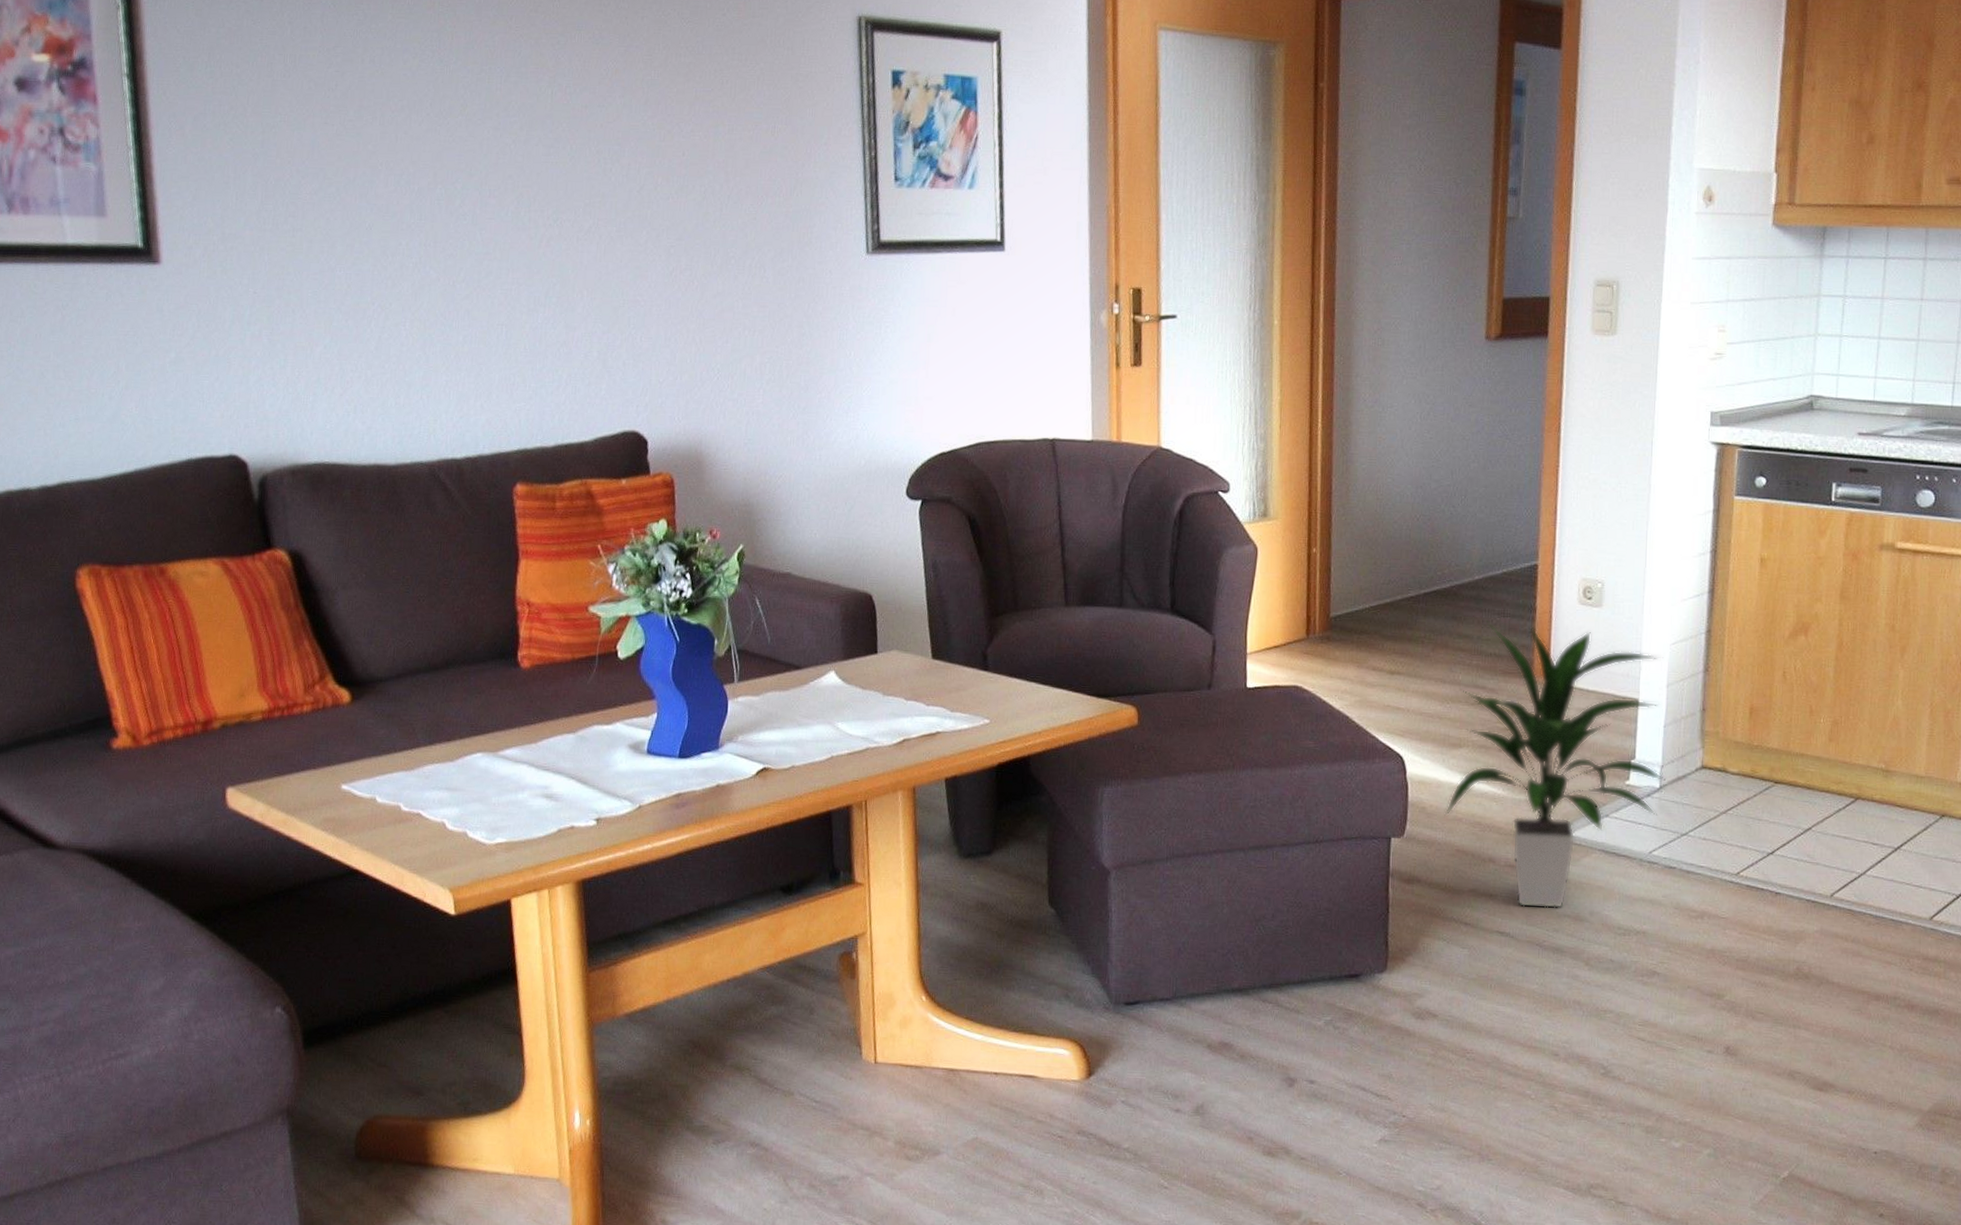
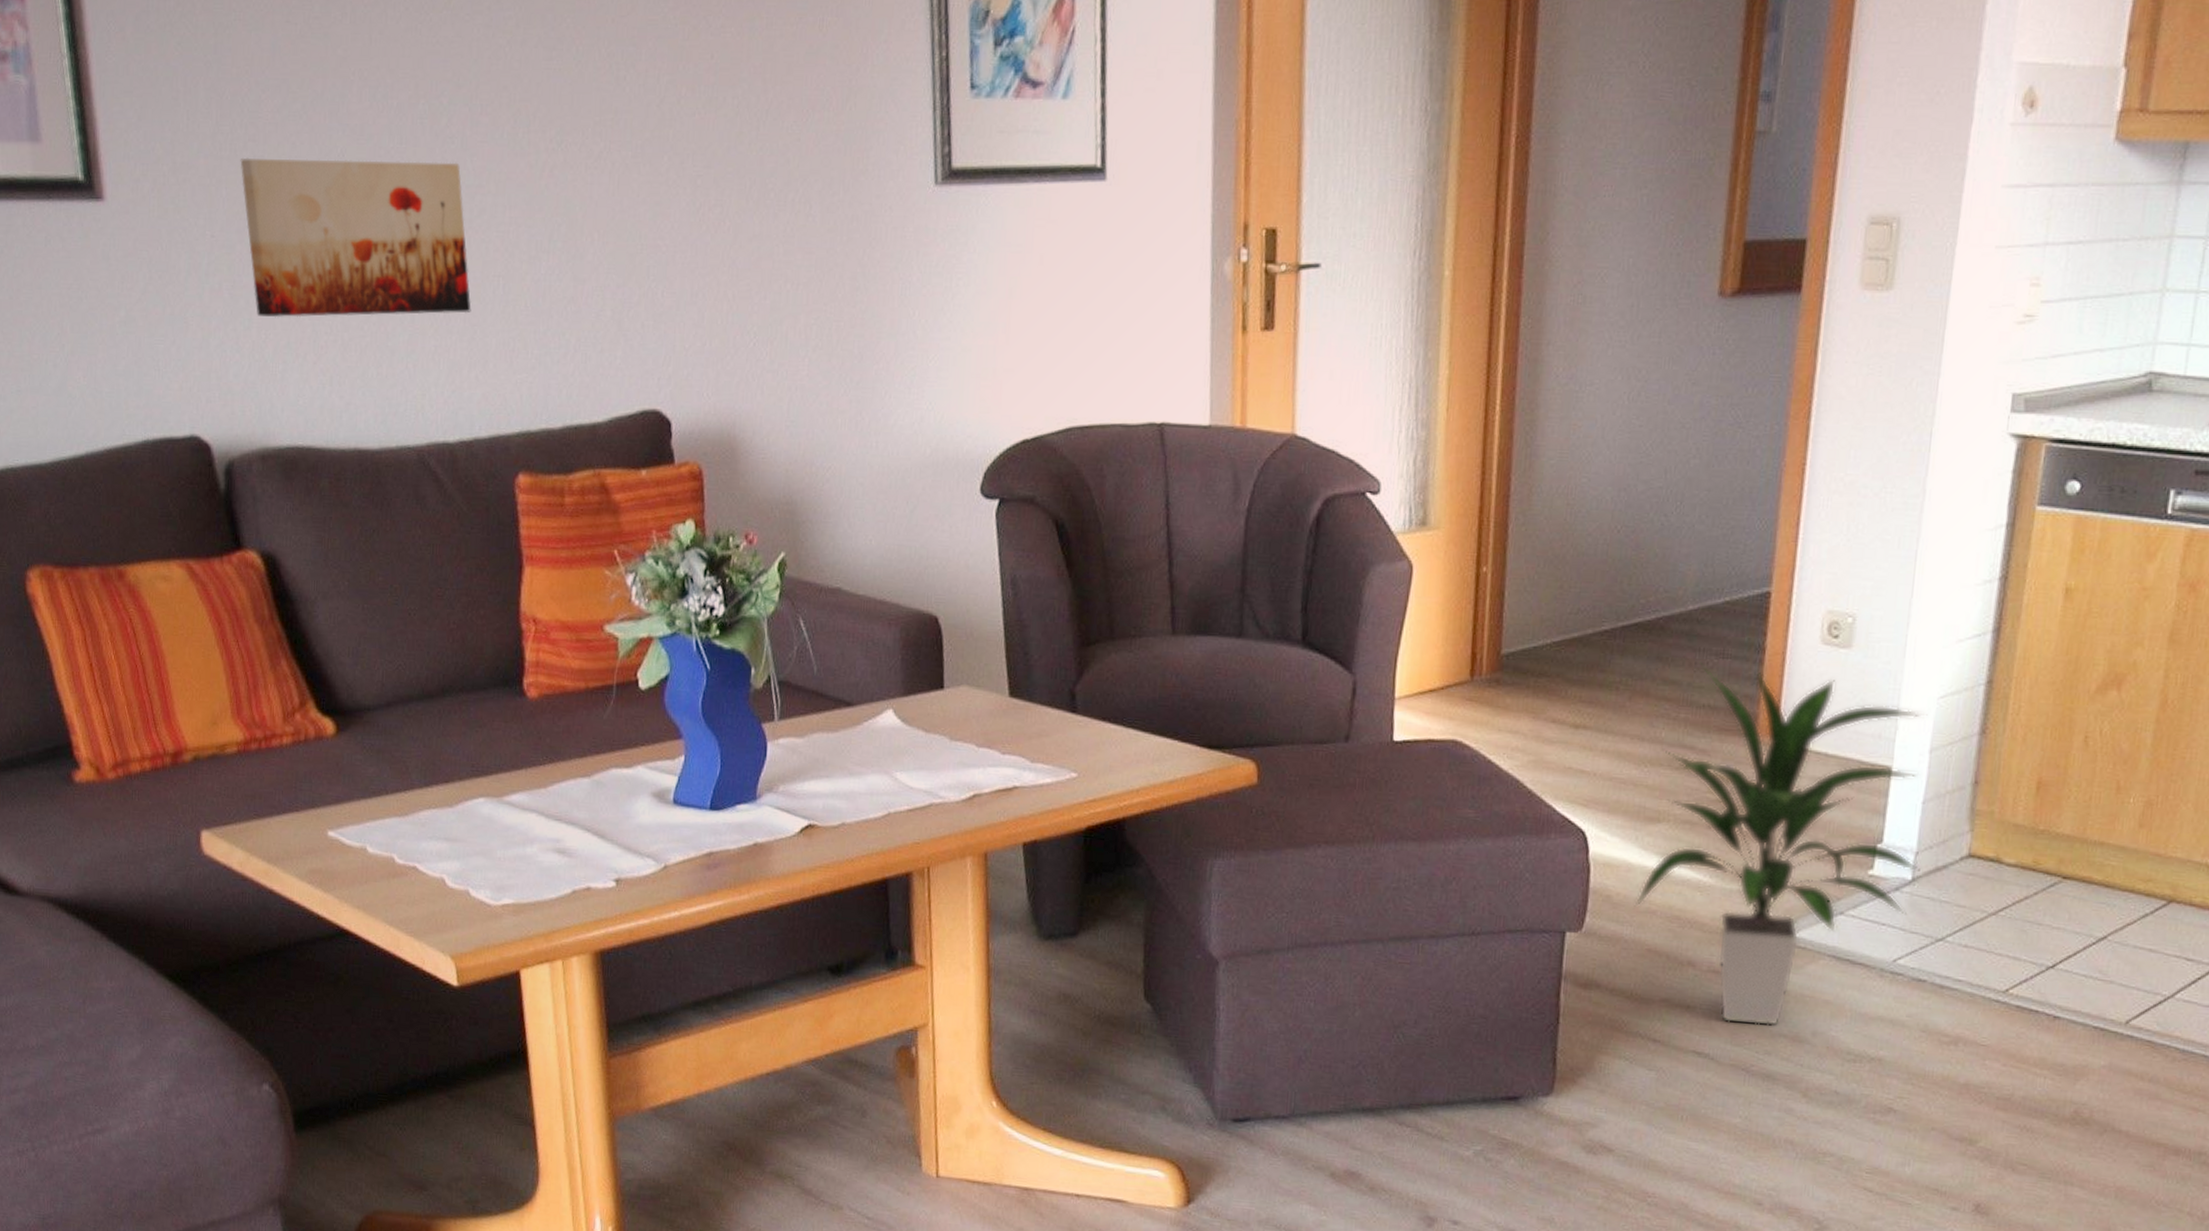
wall art: none [281,230,479,359] -> present [240,157,472,318]

